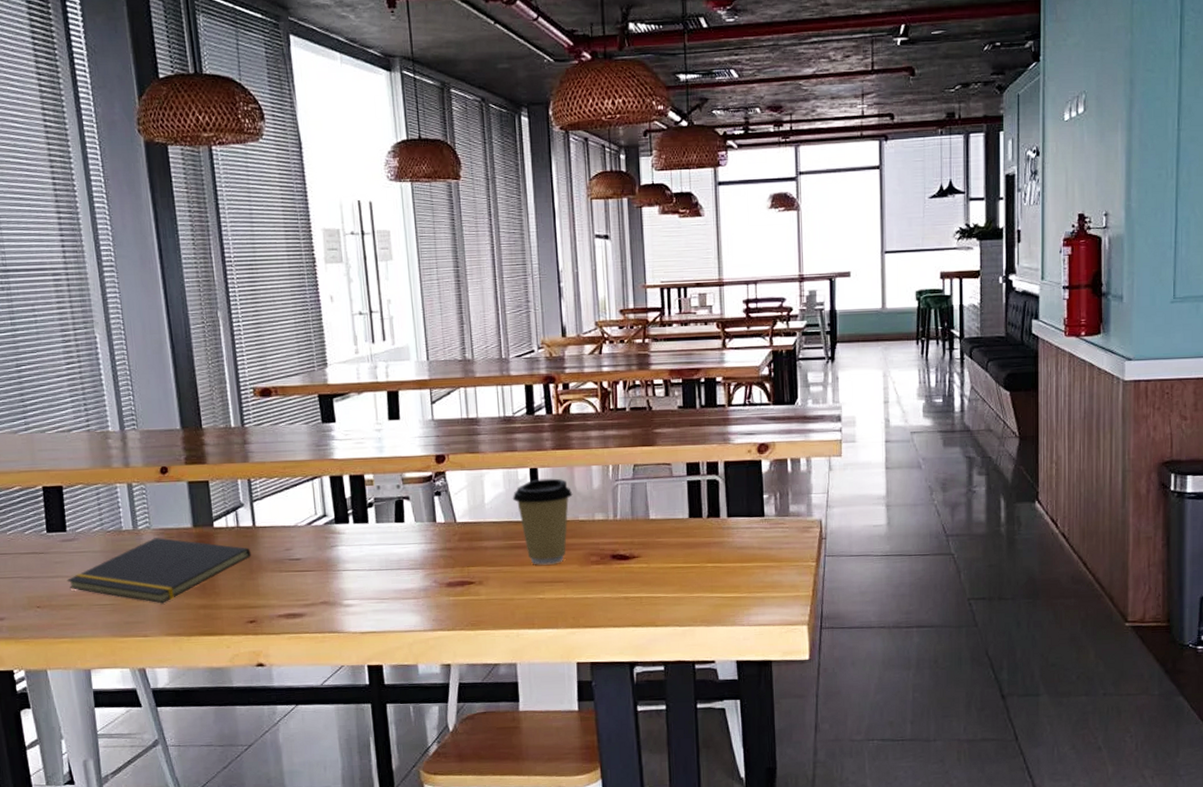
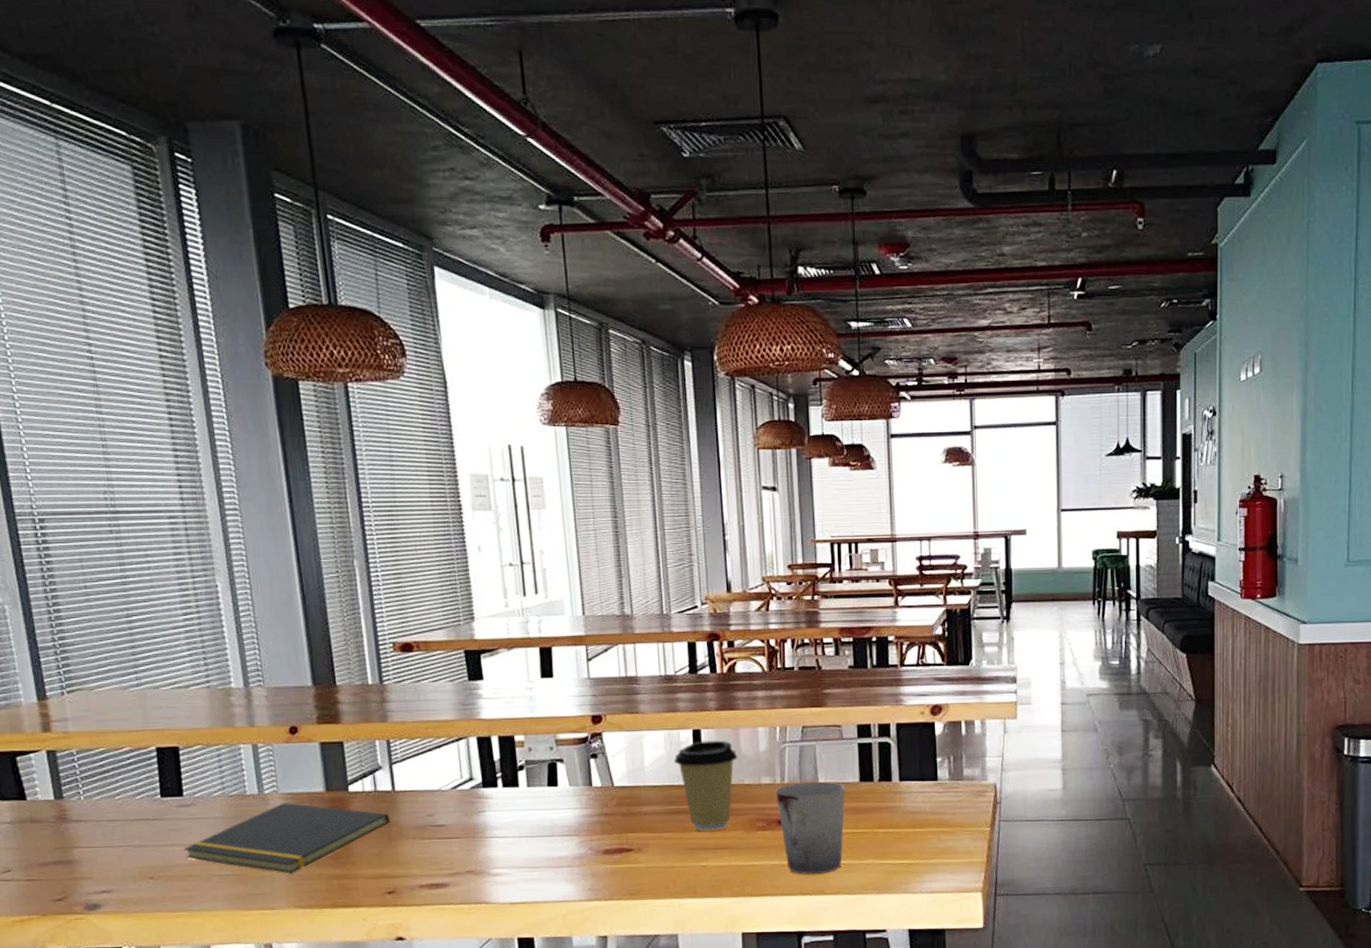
cup: none [608,517,675,608] -> present [775,781,845,875]

